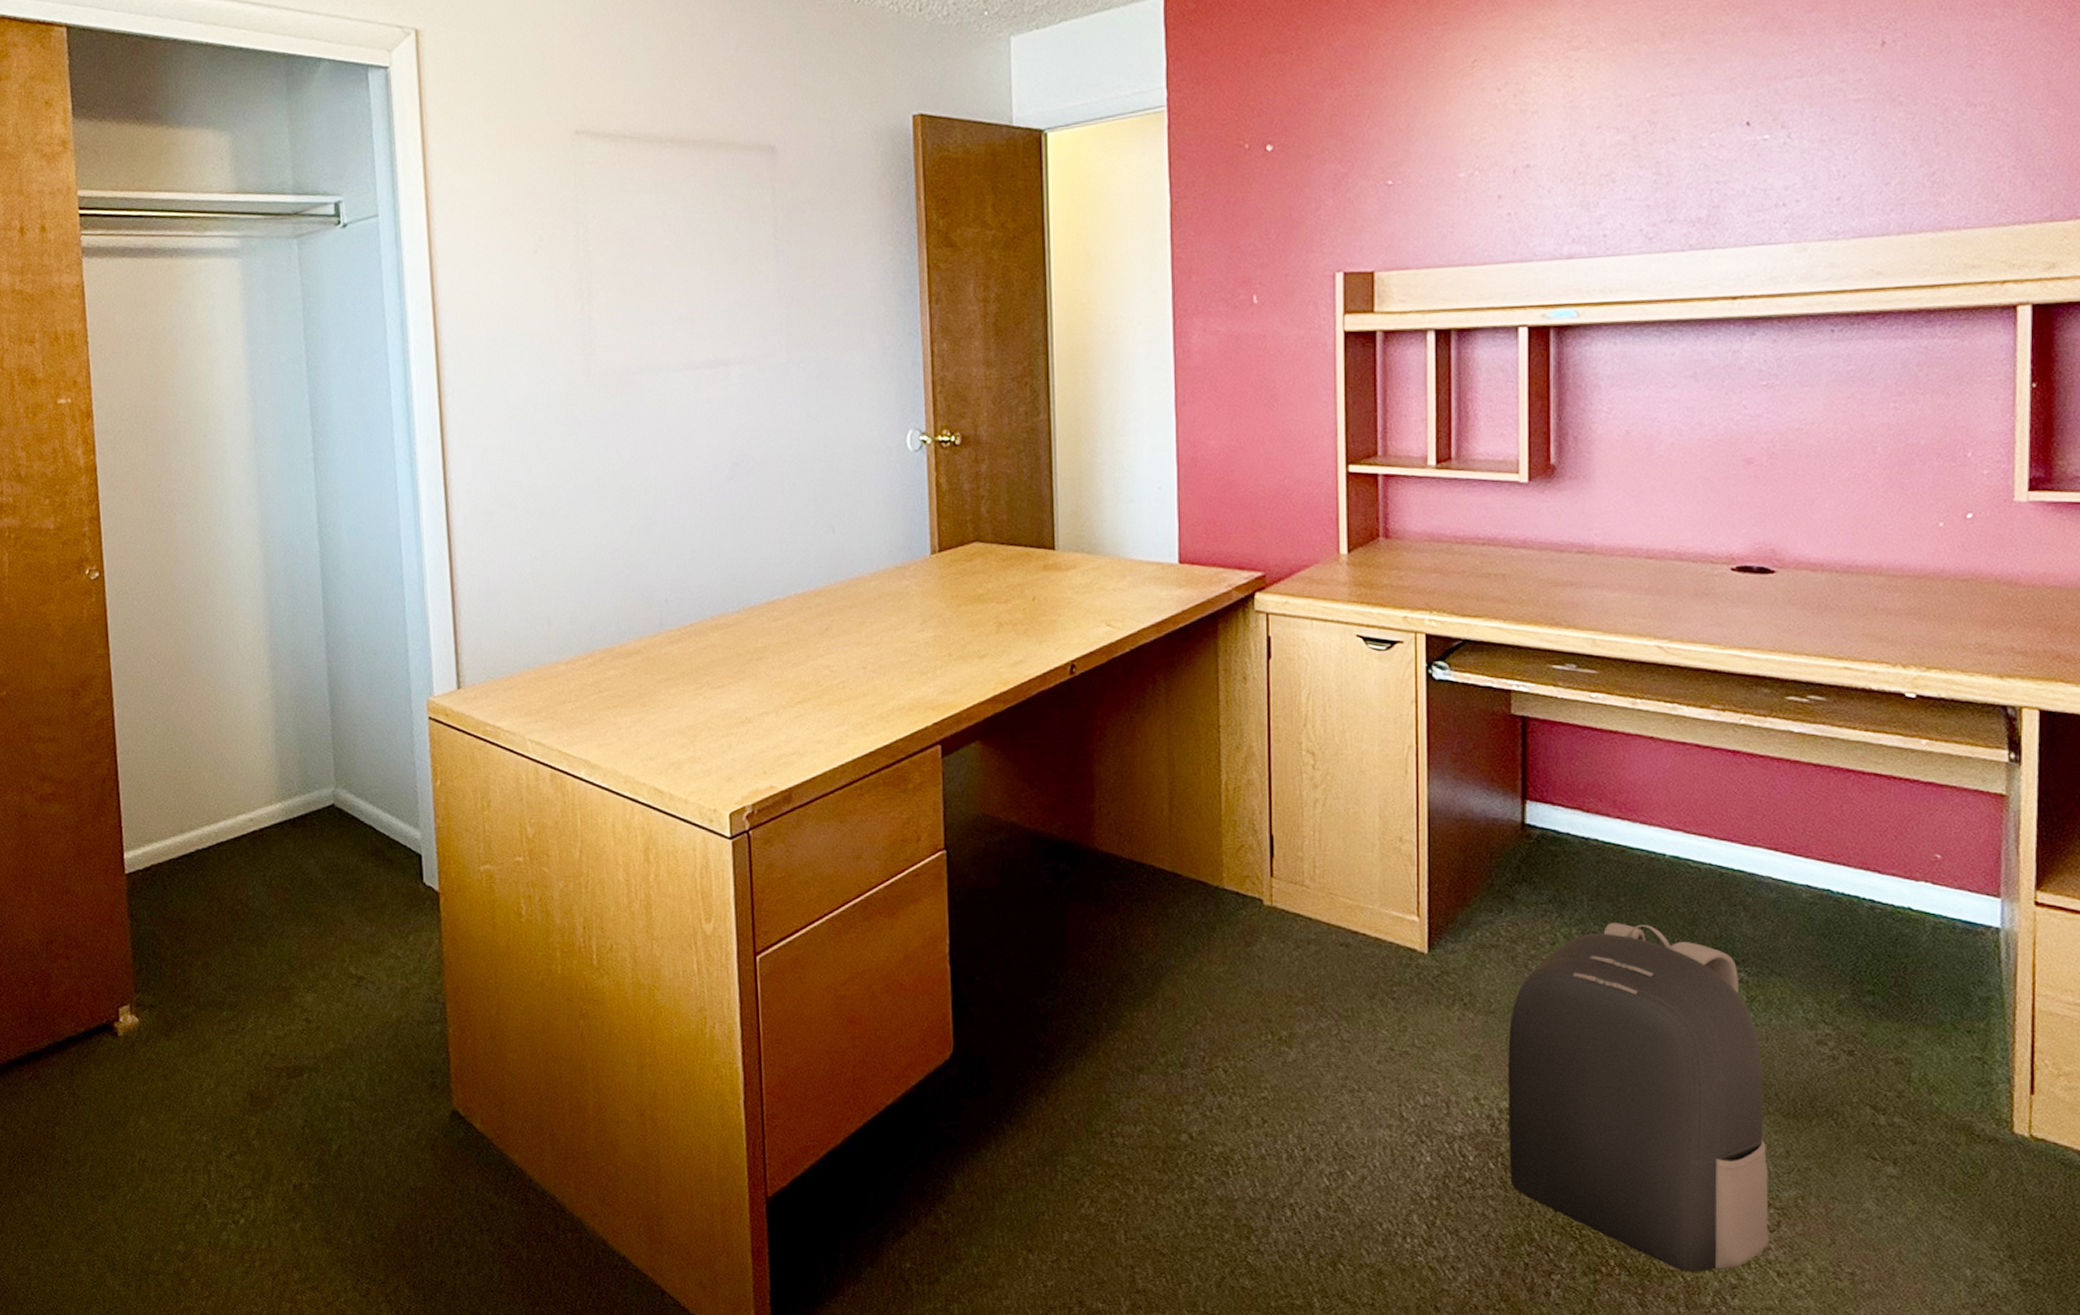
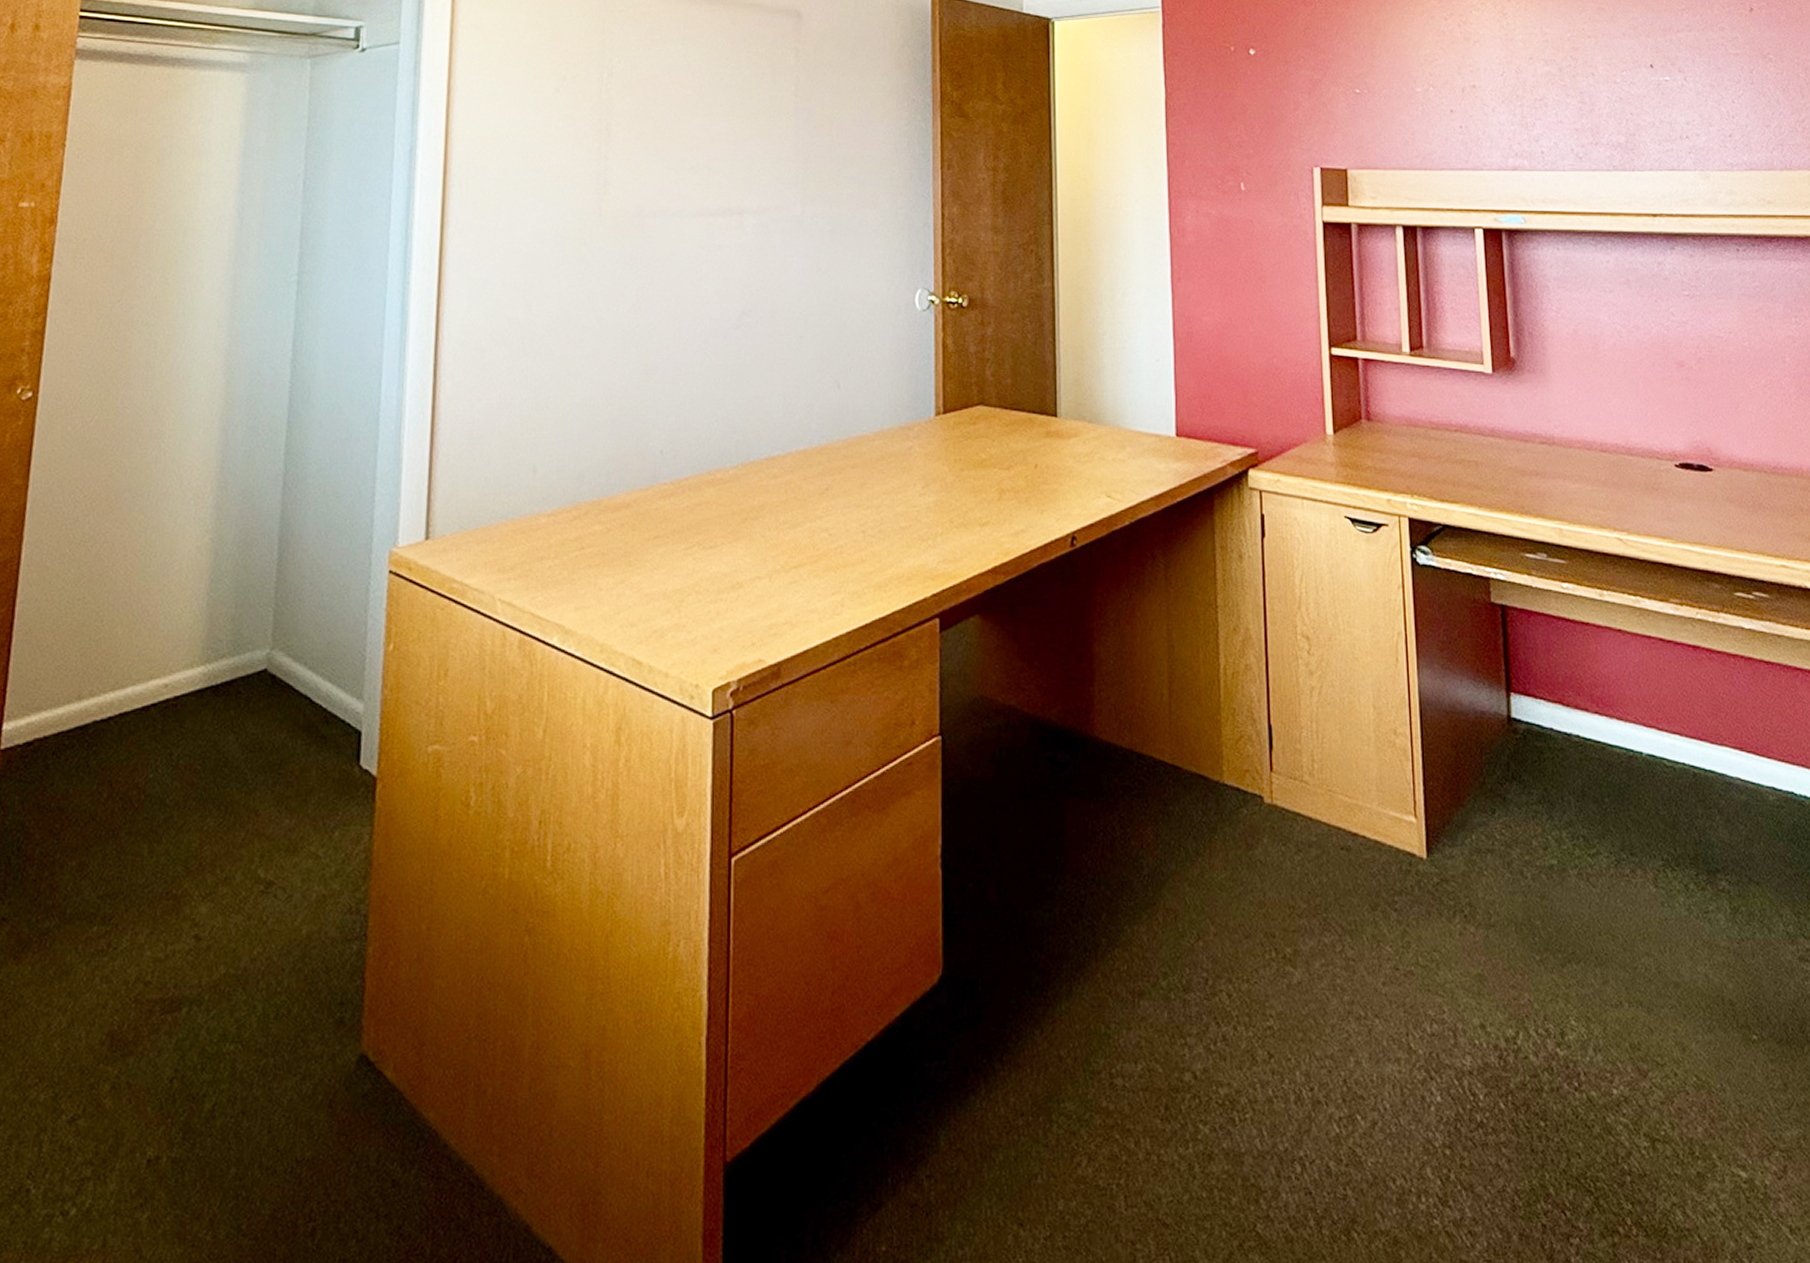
backpack: present [1508,923,1770,1272] -> none [1509,826,1779,1231]

